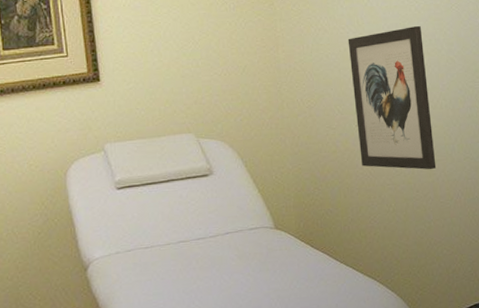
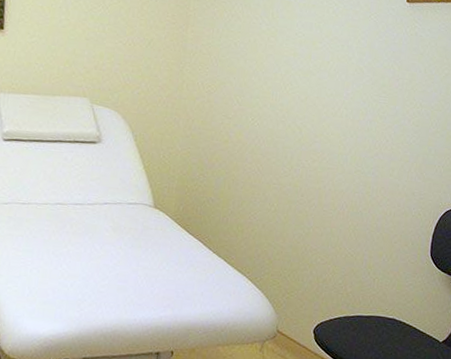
wall art: present [347,25,437,170] -> none [251,28,336,177]

